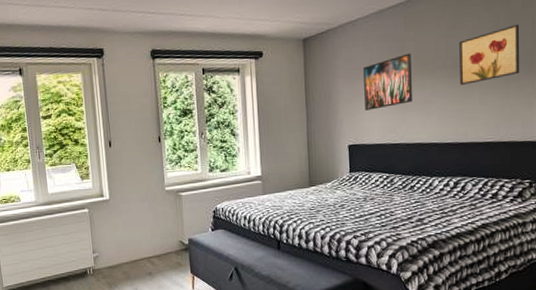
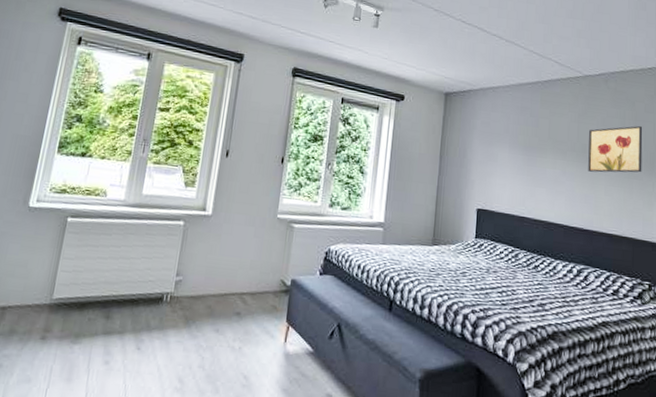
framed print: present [363,53,413,110] -> none [497,129,545,178]

